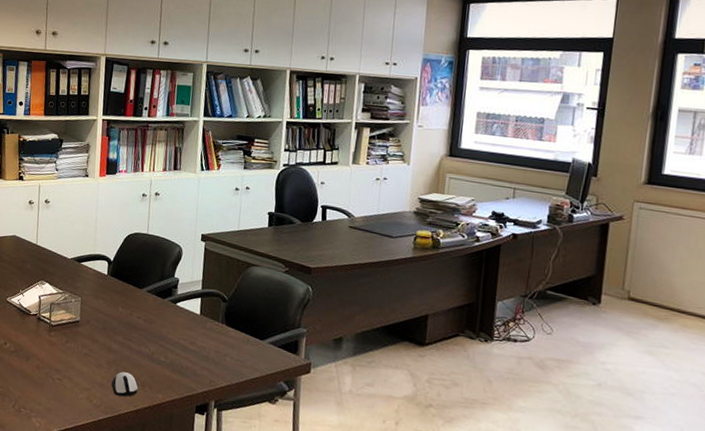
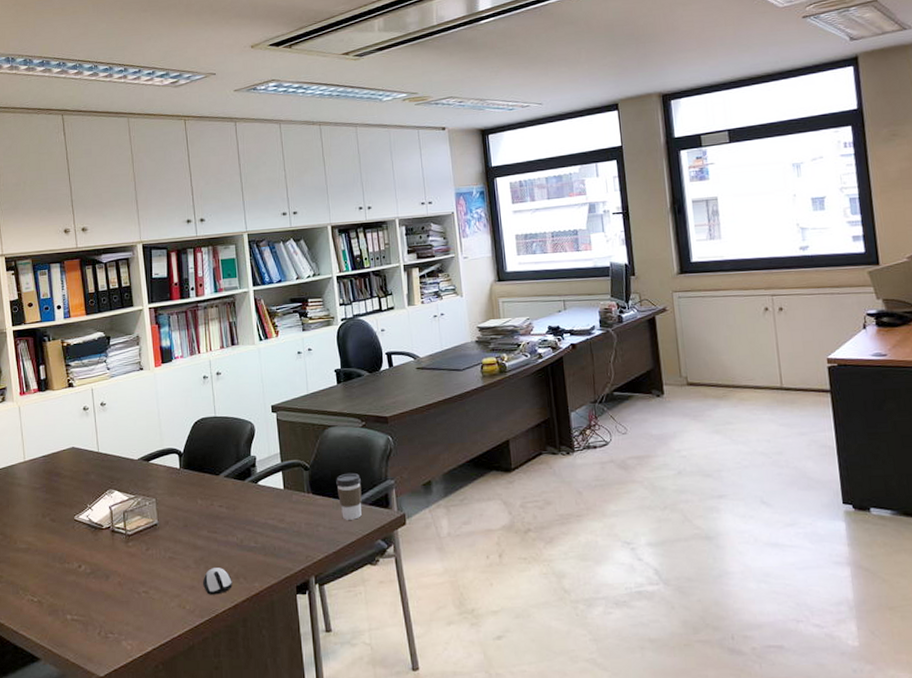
coffee cup: none [250,313,276,358] -> present [336,473,362,520]

